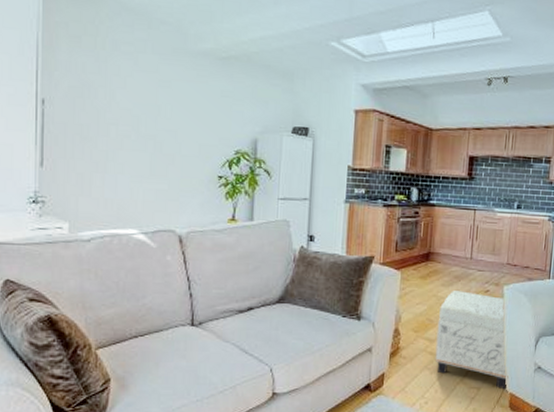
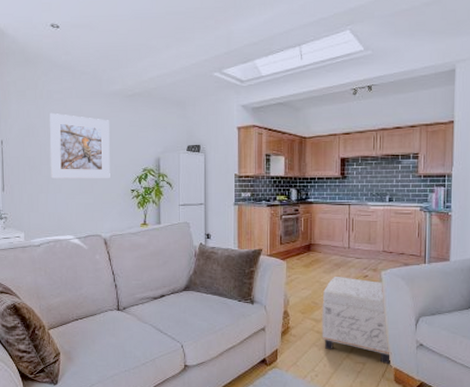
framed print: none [110,69,195,160] -> present [50,112,110,179]

